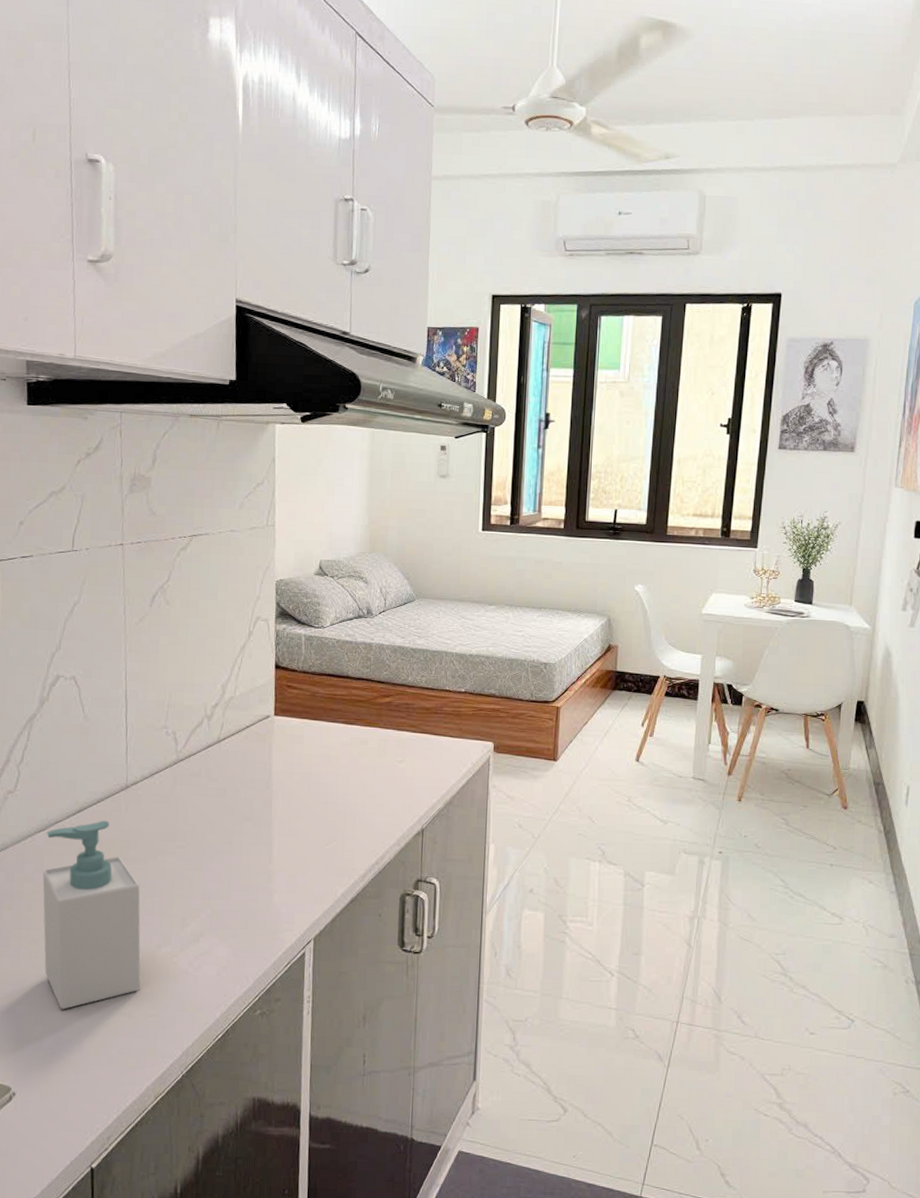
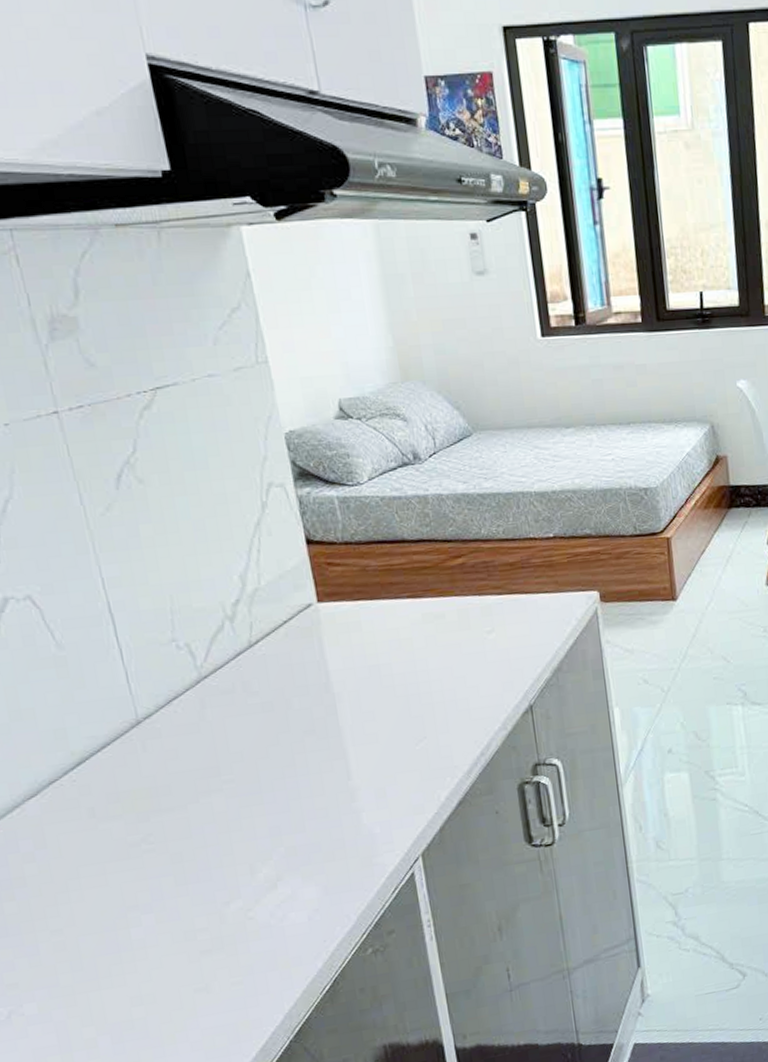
soap bottle: present [42,820,141,1010] -> none [39,768,213,1003]

